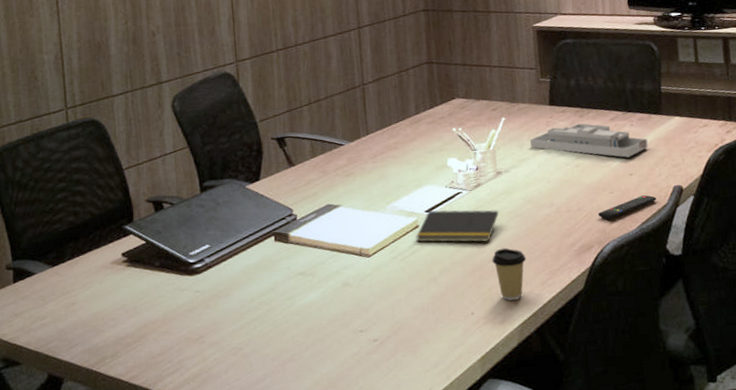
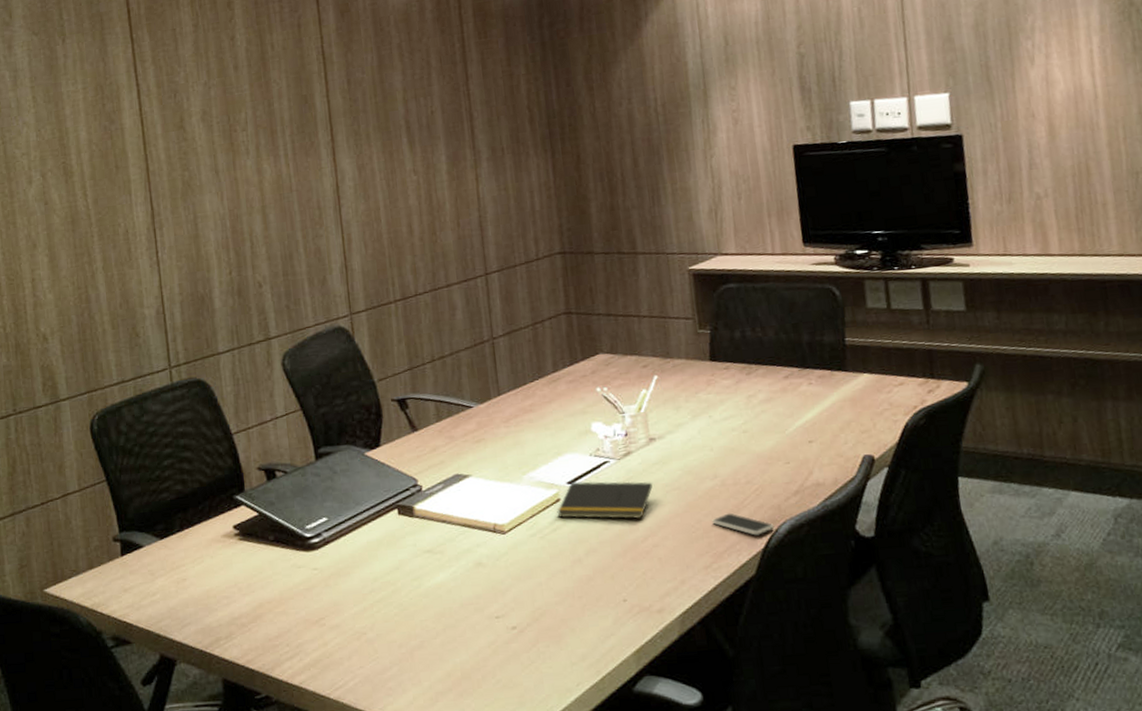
coffee cup: present [492,248,527,301] -> none [646,525,687,586]
desk organizer: present [529,123,648,158] -> none [687,381,831,422]
smartphone: none [548,236,600,255] -> present [712,513,774,536]
remote control: present [597,195,657,220] -> none [770,466,842,495]

